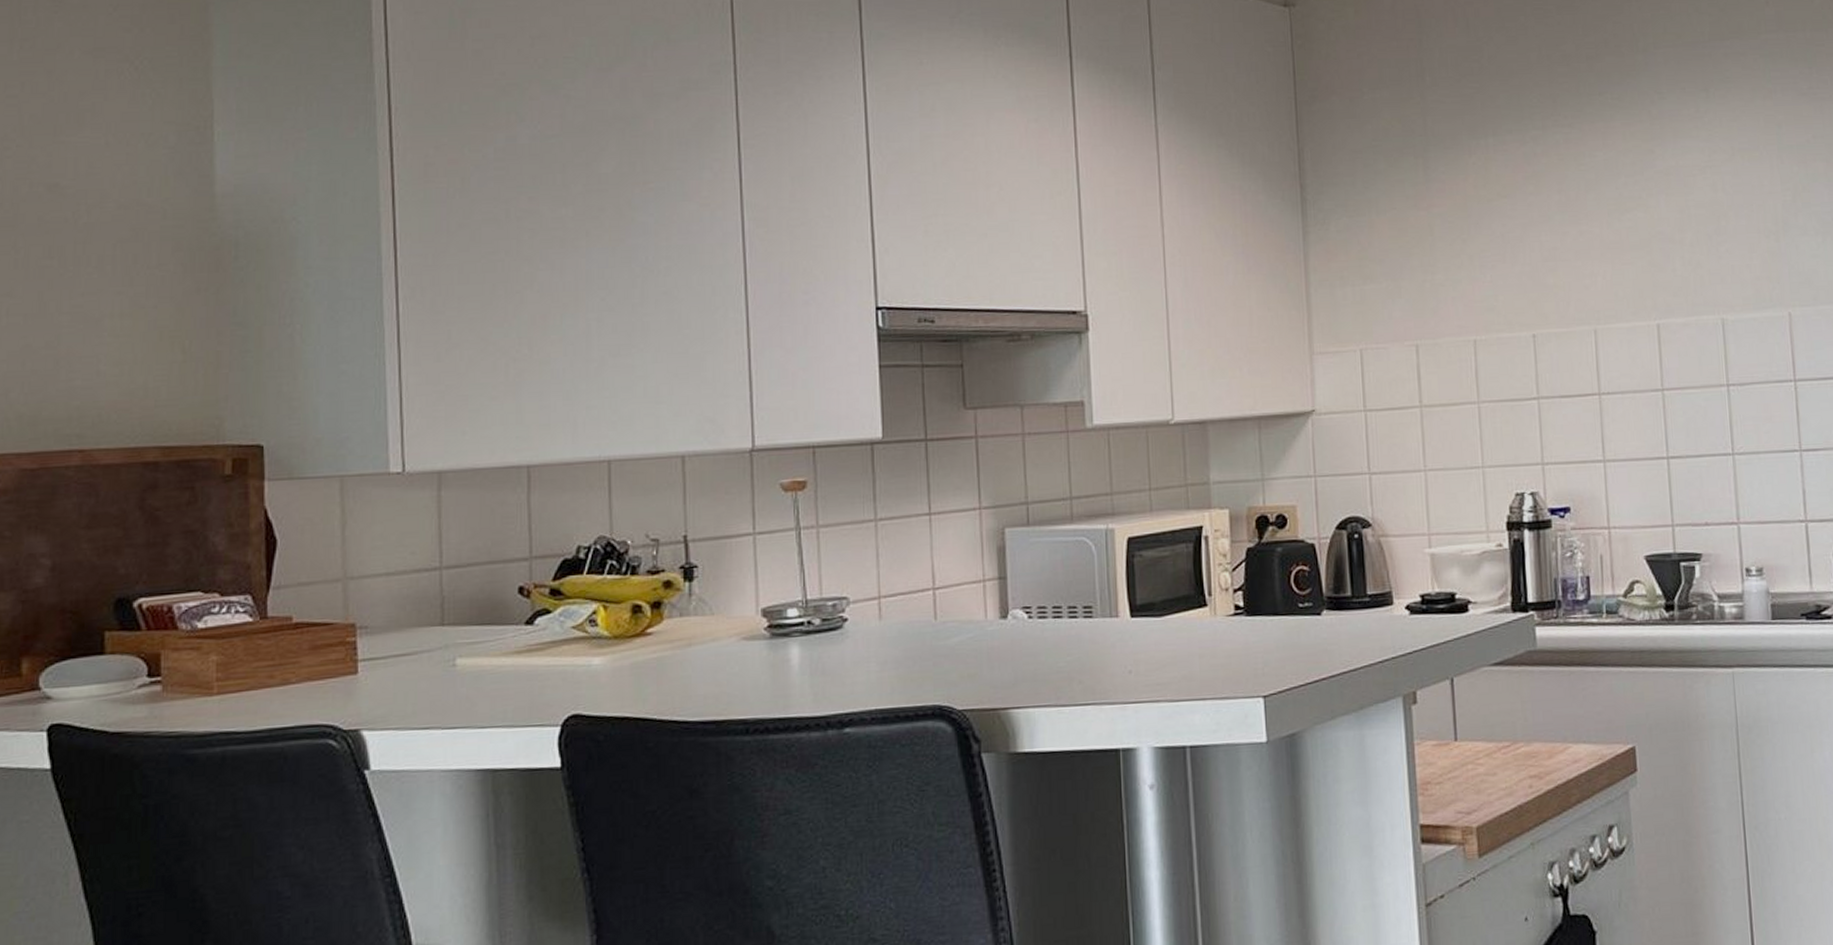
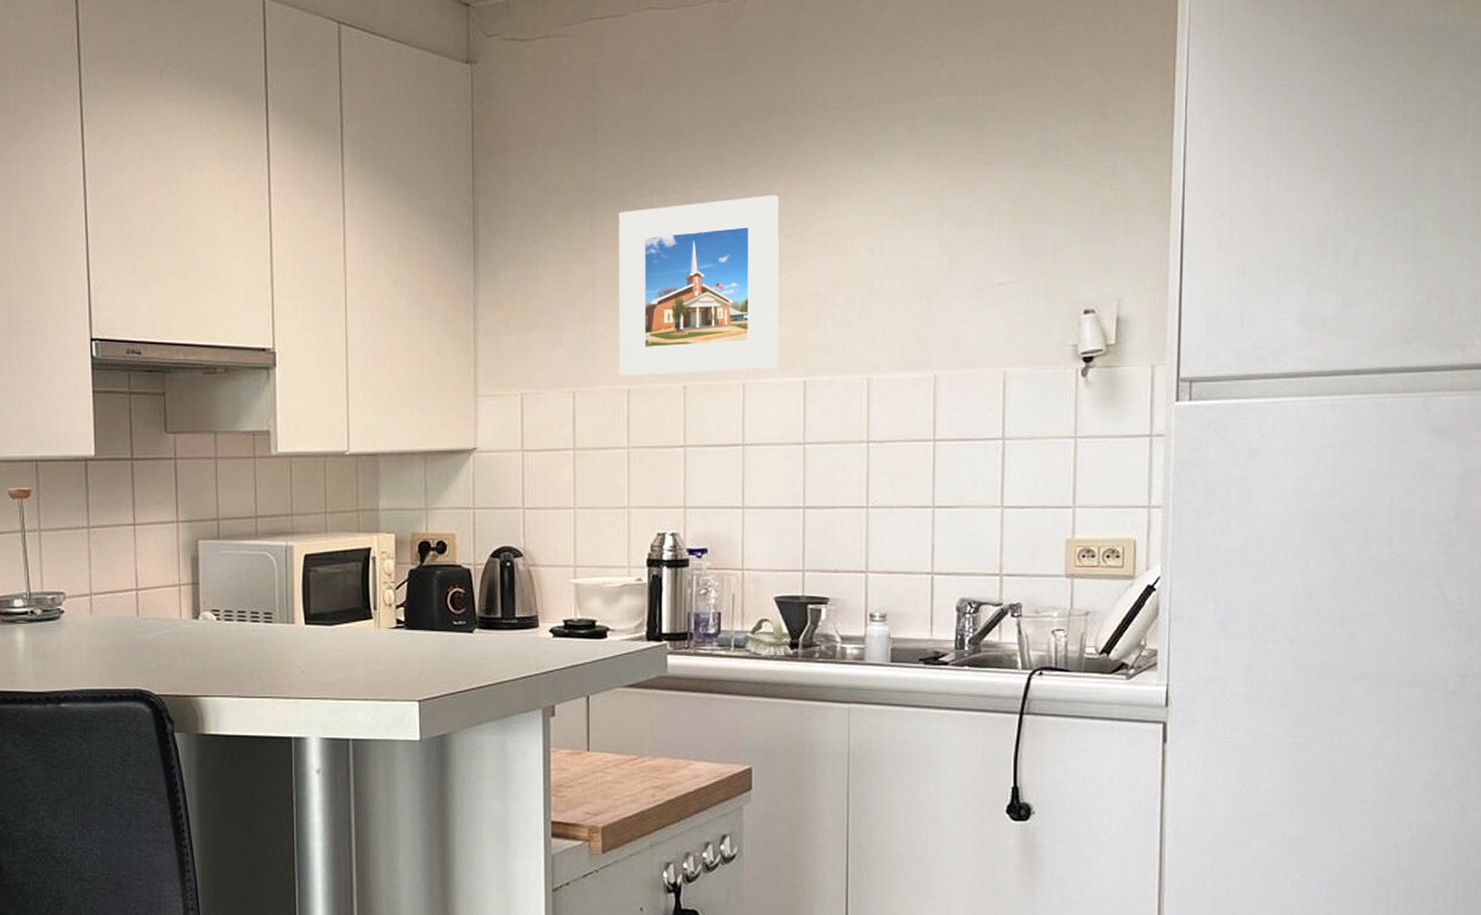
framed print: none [1453,134,1630,327] -> present [619,195,779,376]

